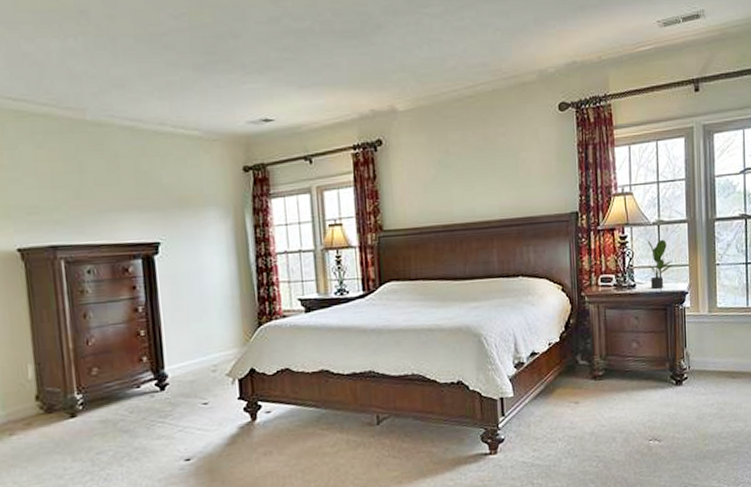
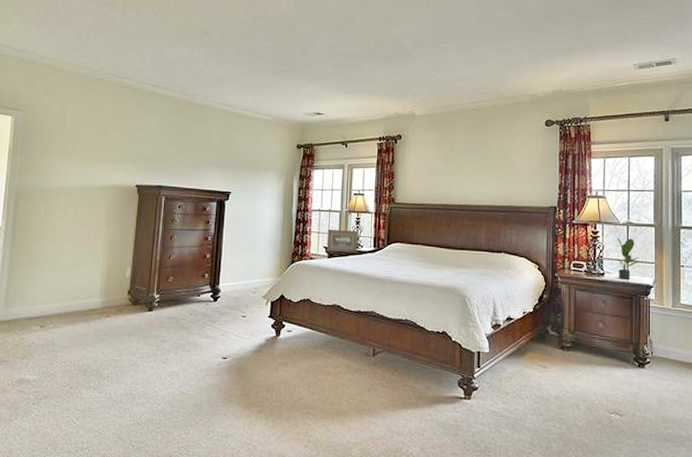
picture frame: none [300,273,342,305] -> present [326,230,358,254]

